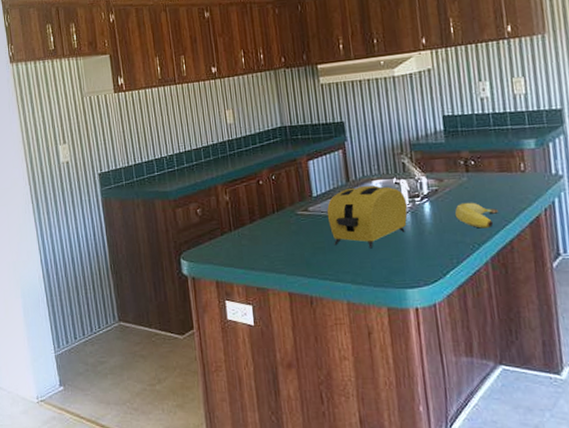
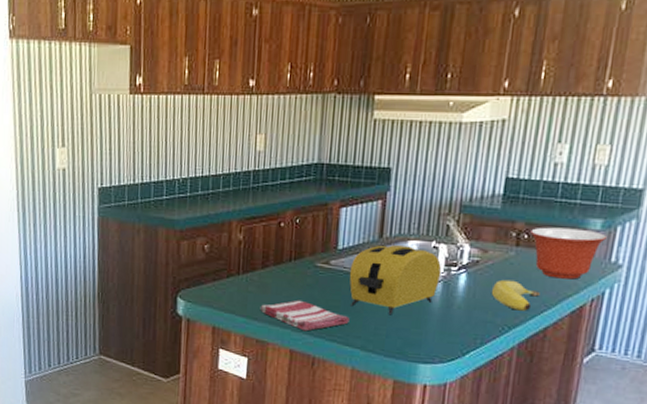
dish towel: none [255,246,336,274] -> present [260,300,350,332]
mixing bowl: none [475,149,542,195] -> present [530,227,606,280]

